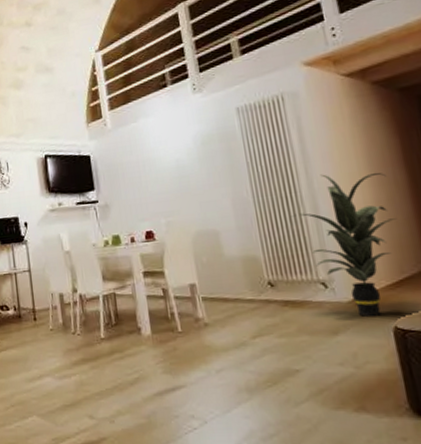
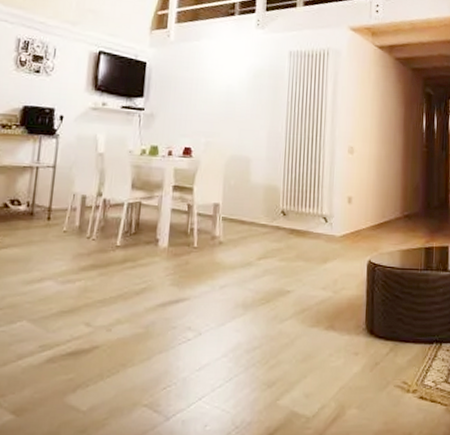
indoor plant: present [290,172,396,317] -> none [312,125,389,250]

